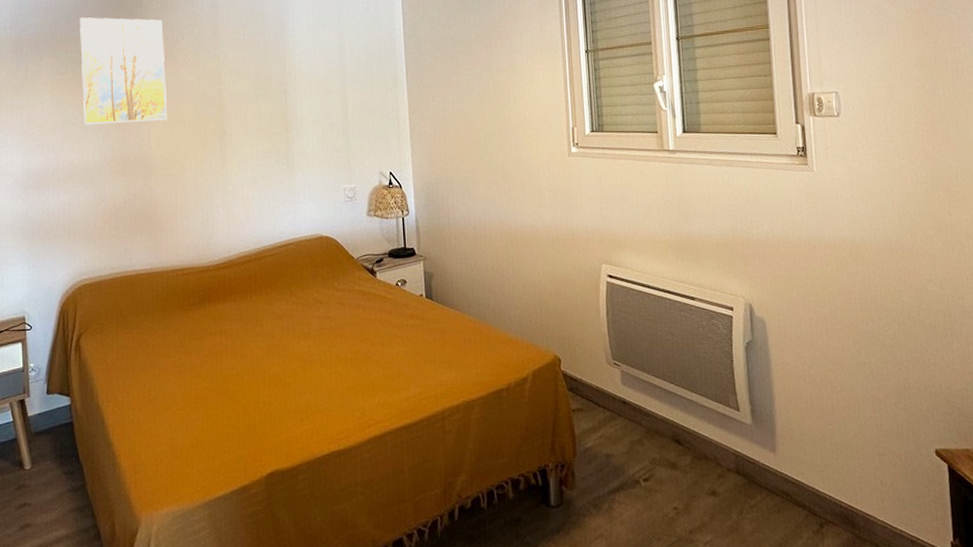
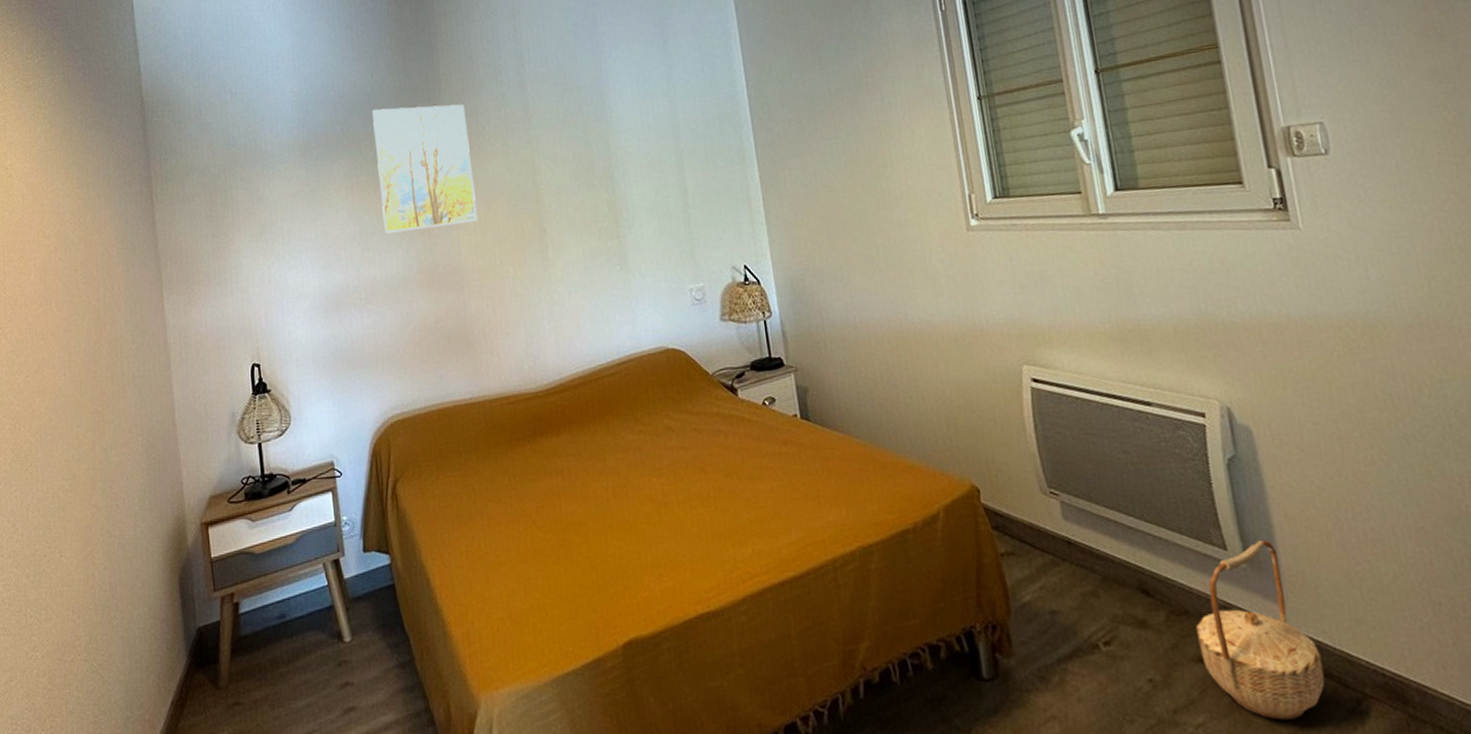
basket: none [712,405,800,539] -> present [1196,540,1325,720]

